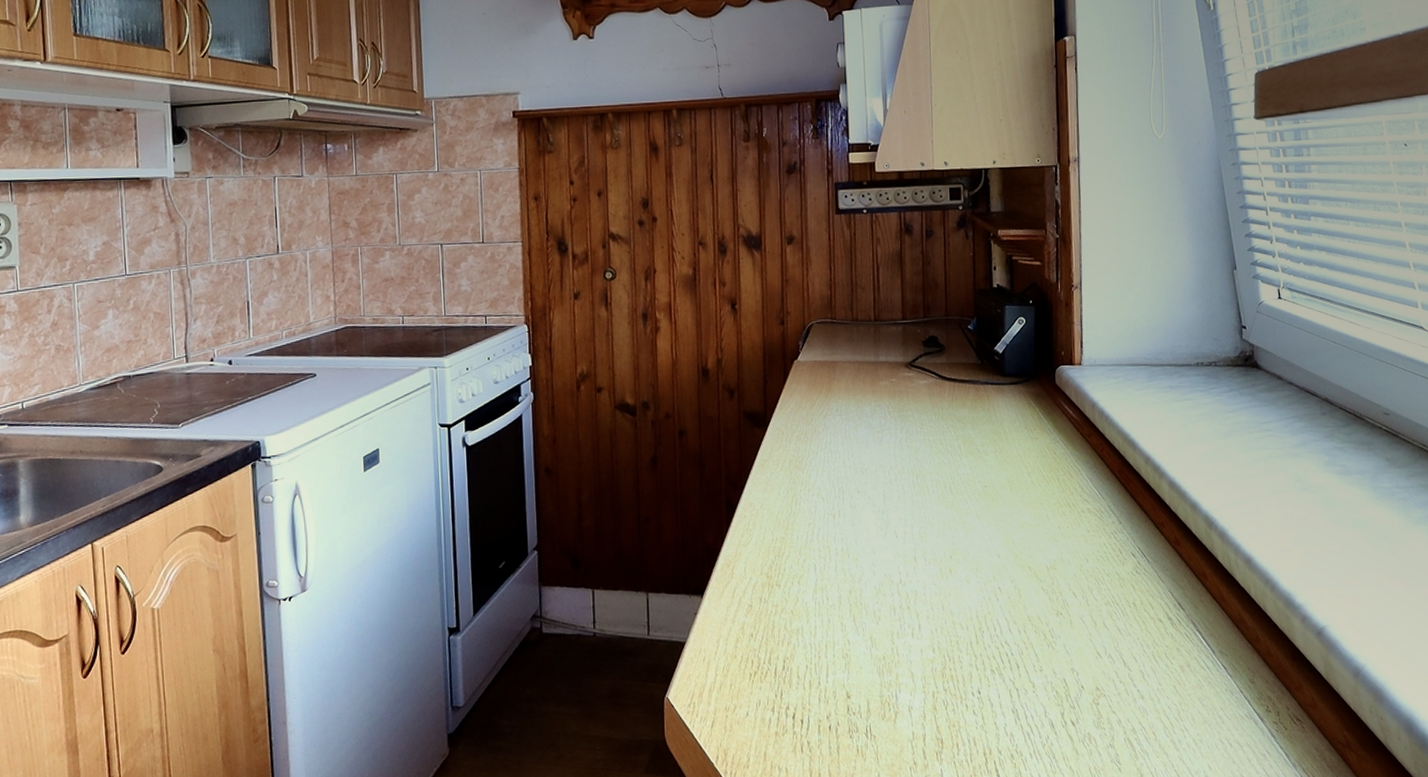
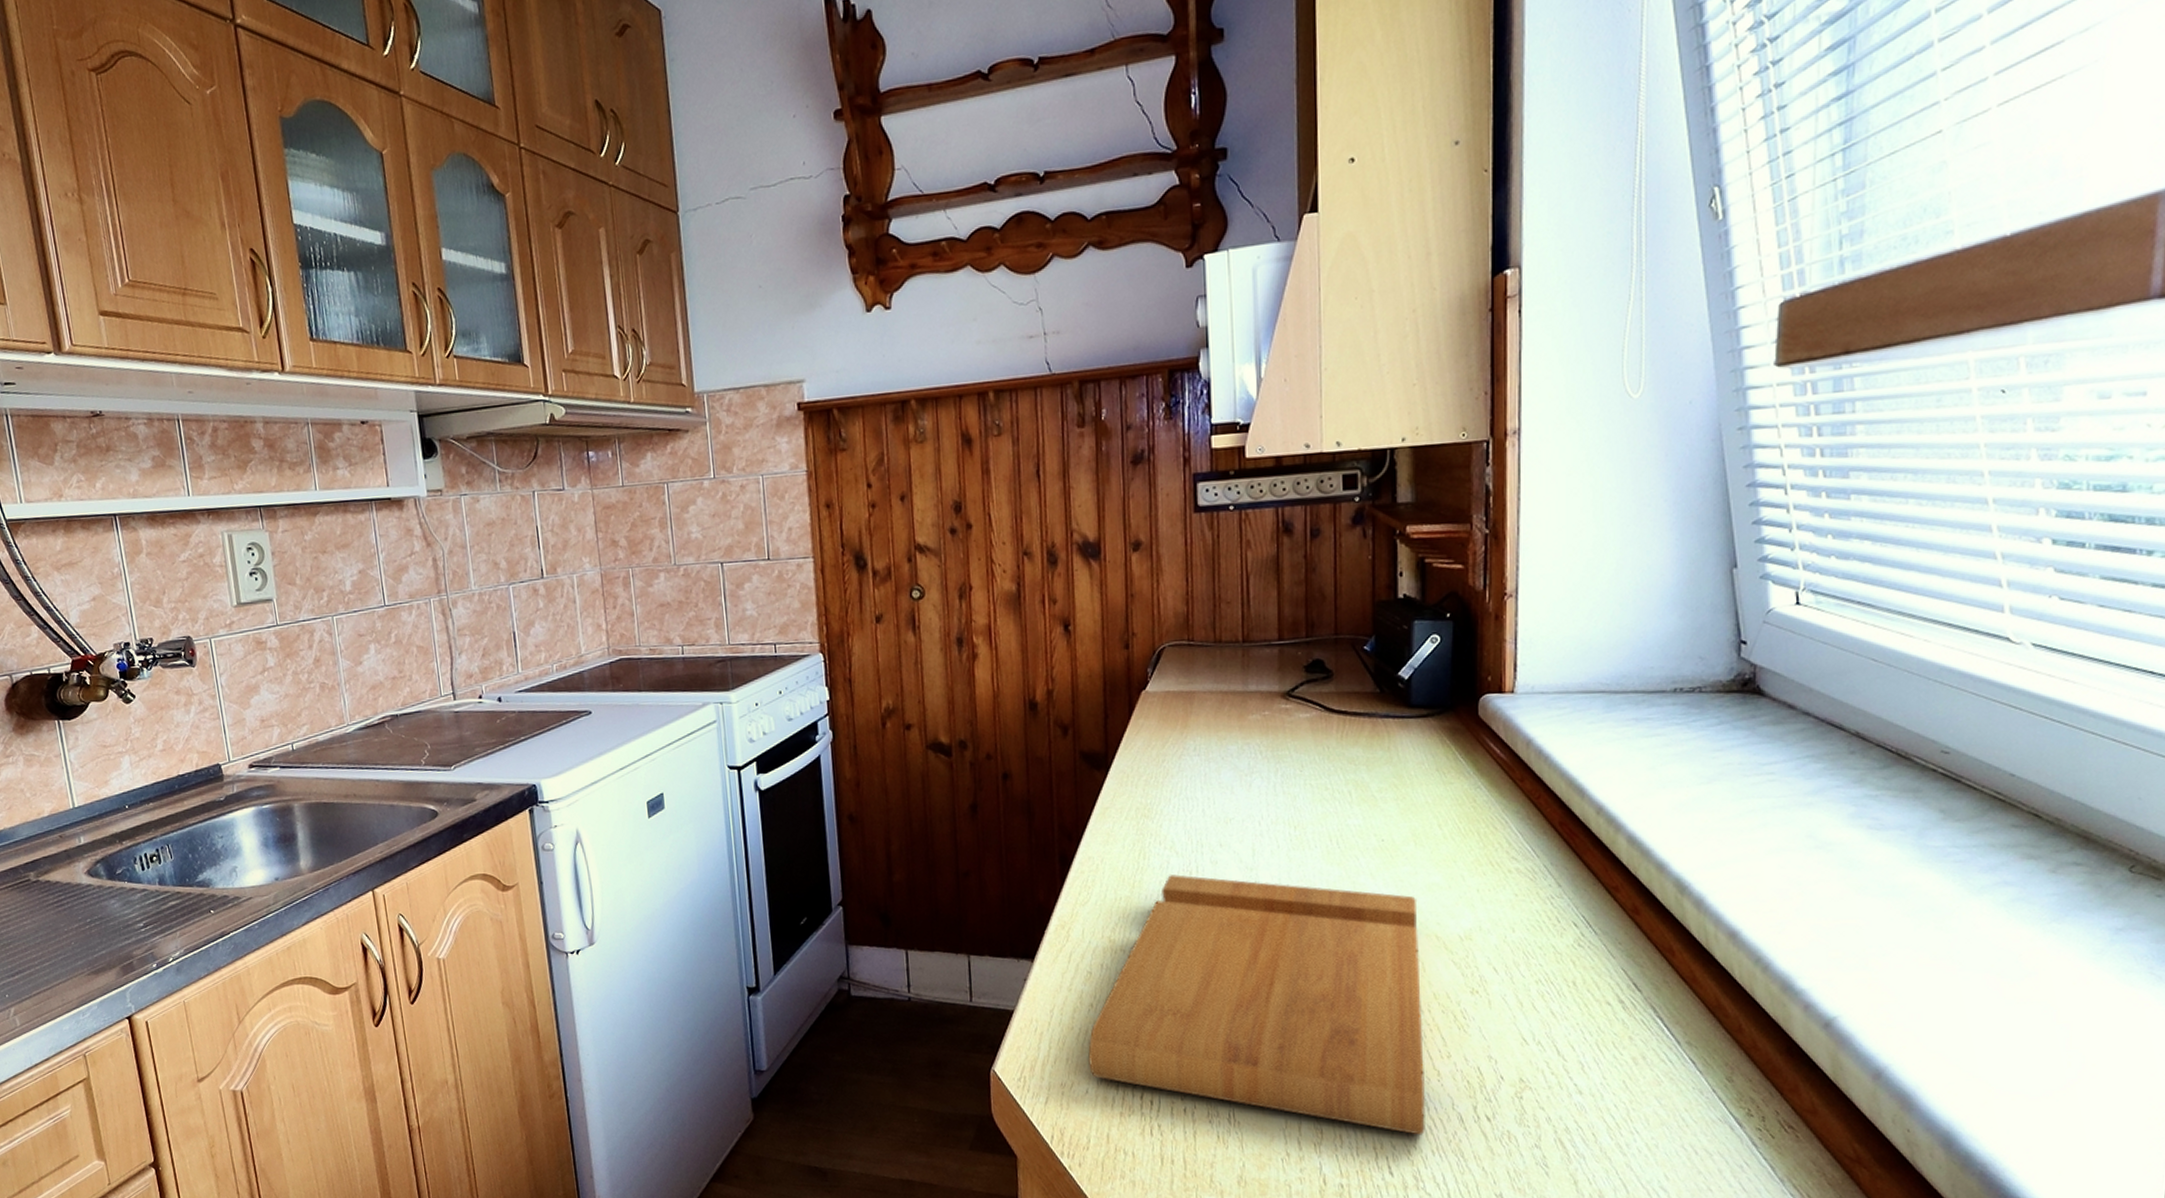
cutting board: none [748,518,1025,741] -> present [1088,875,1426,1135]

